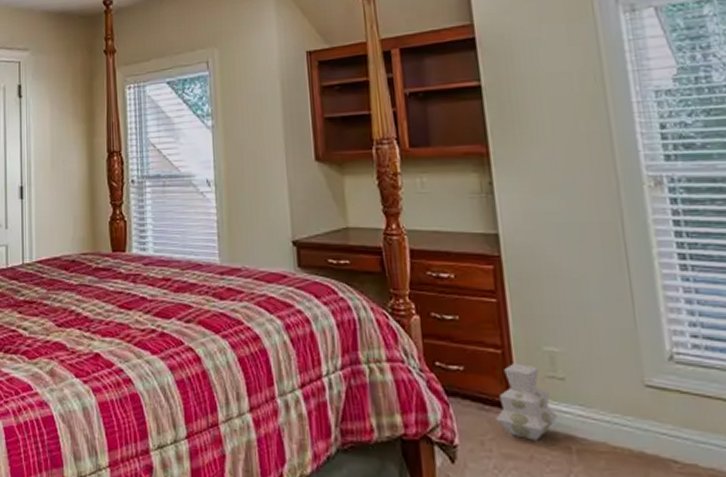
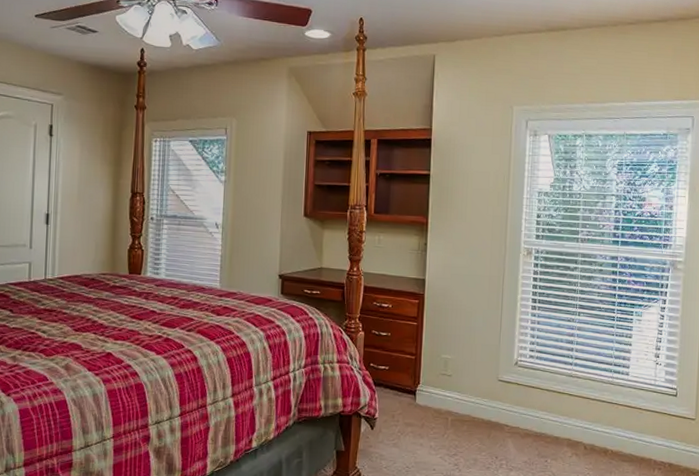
vase: present [496,364,558,441] -> none [404,365,443,414]

